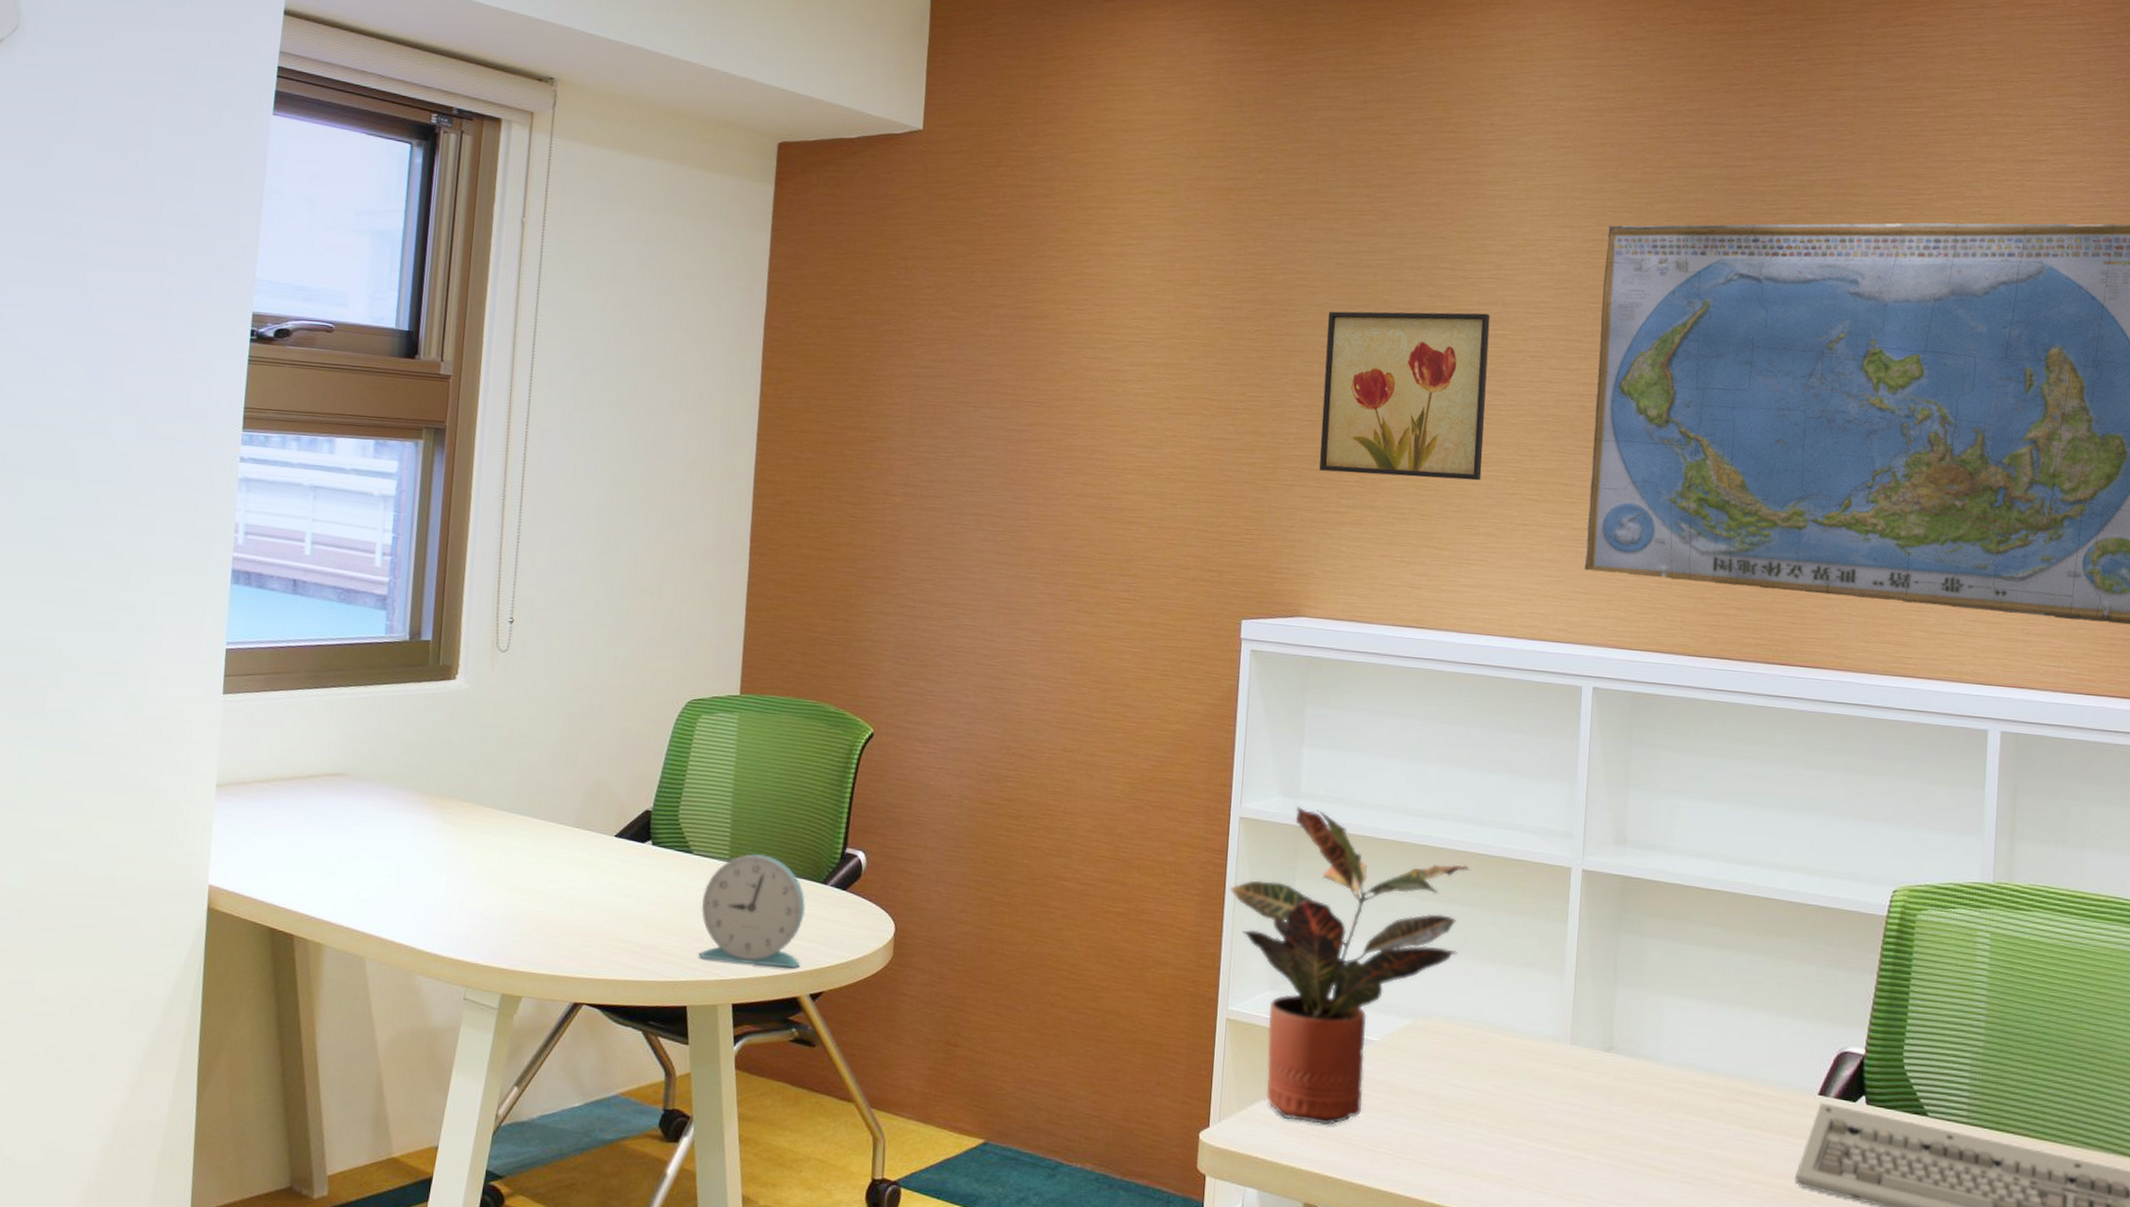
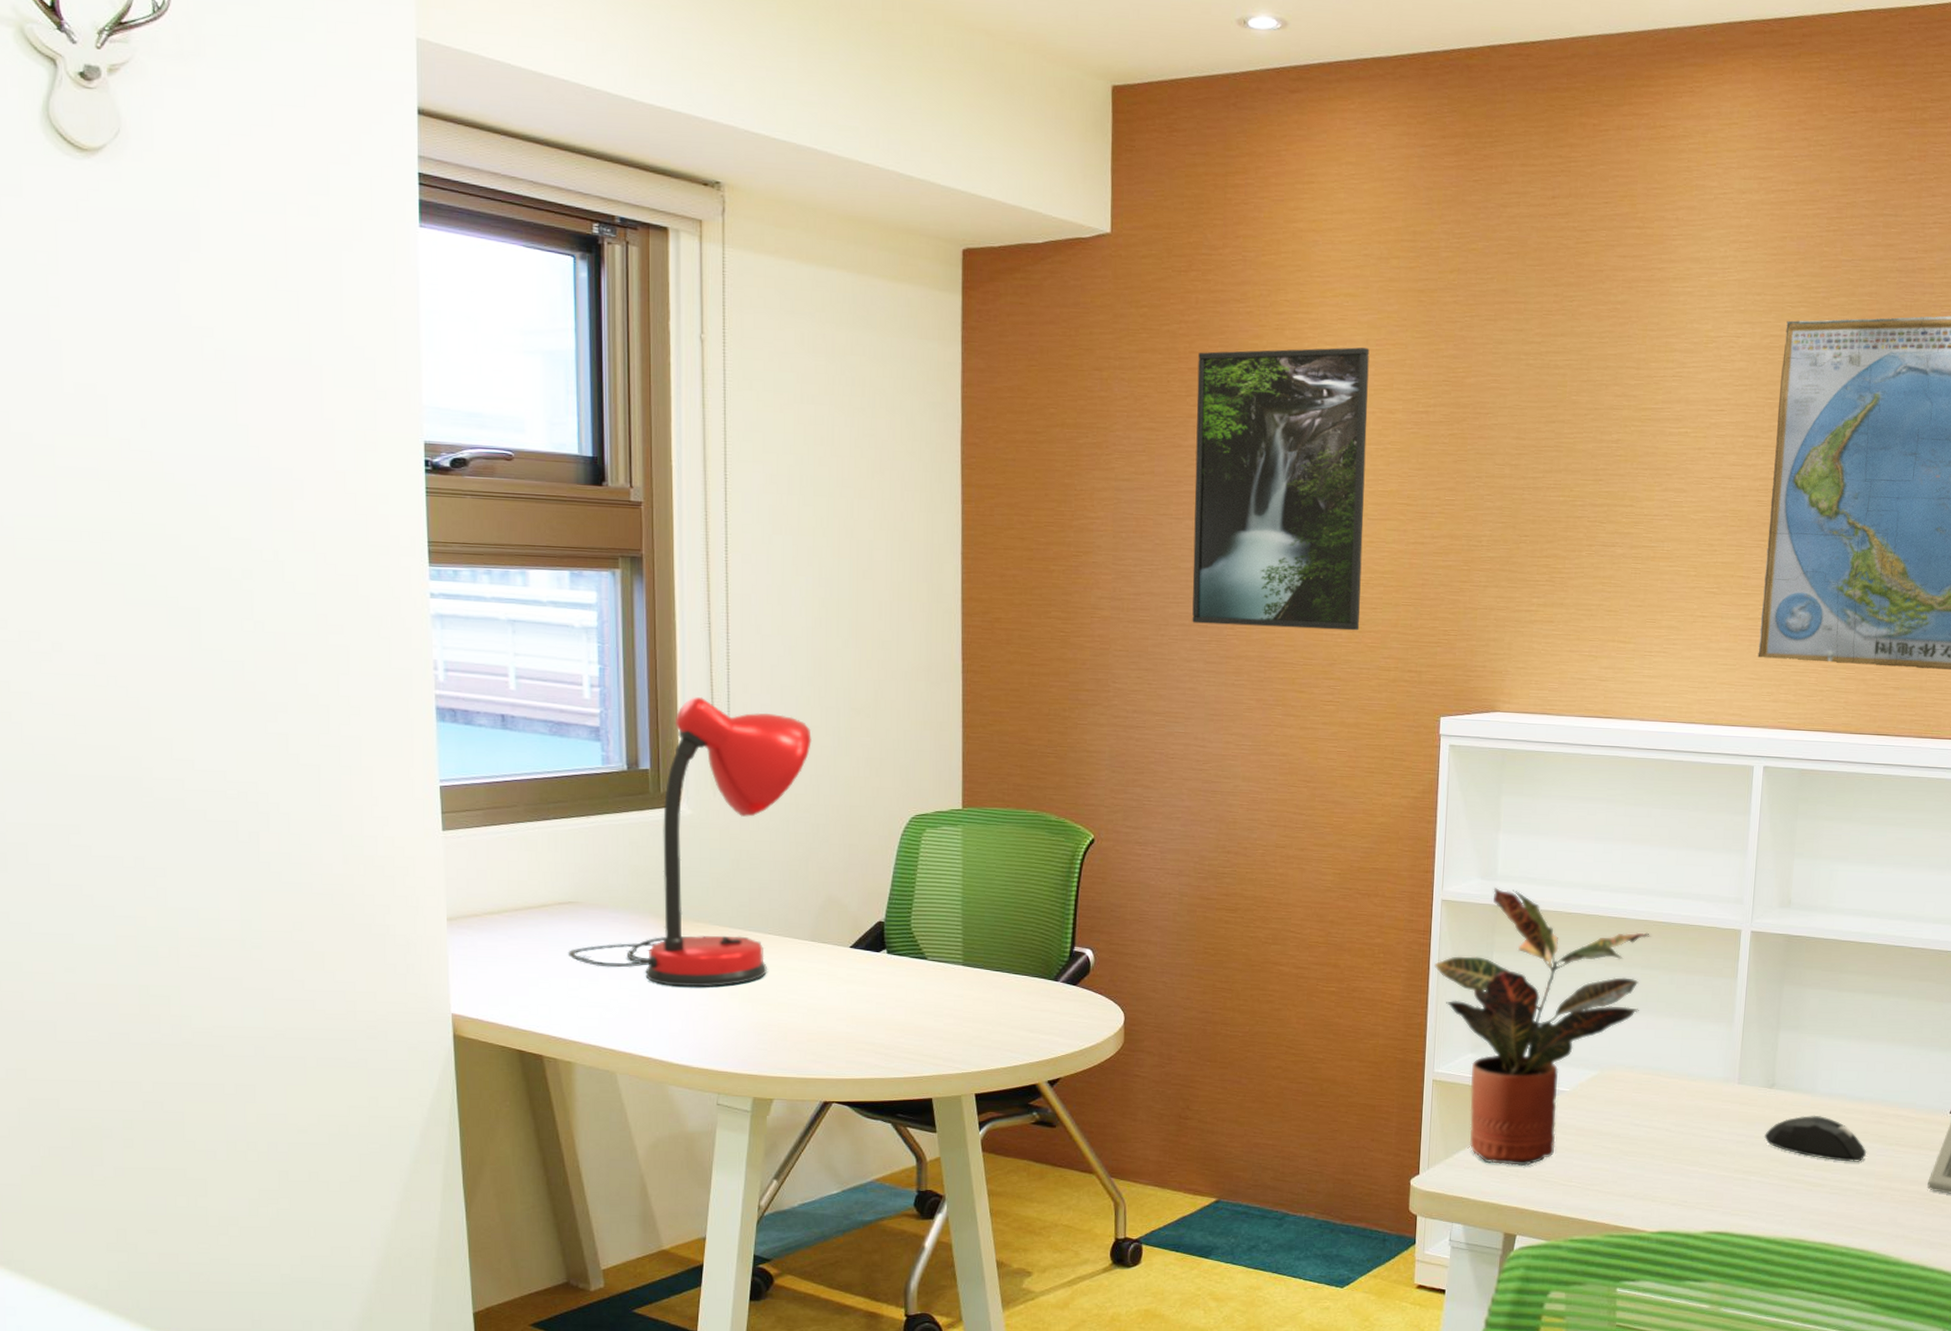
desk lamp: none [330,569,594,872] -> present [567,697,812,987]
alarm clock: present [698,854,806,969] -> none [939,956,1039,1059]
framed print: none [985,242,1176,527] -> present [1192,347,1370,631]
wall art: present [1319,311,1490,481] -> none [1511,411,1674,576]
mouse: none [1601,1086,1722,1146] -> present [1763,1115,1867,1162]

